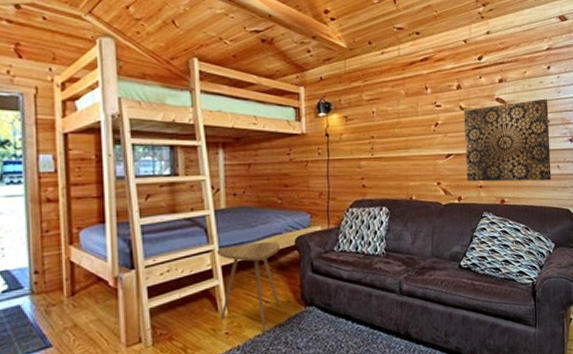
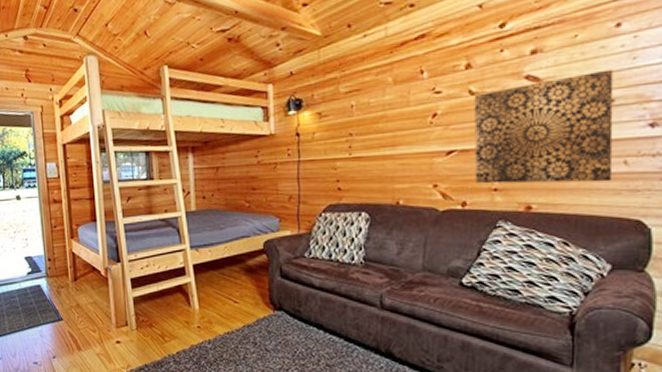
side table: present [217,240,280,333] -> none [189,243,249,331]

